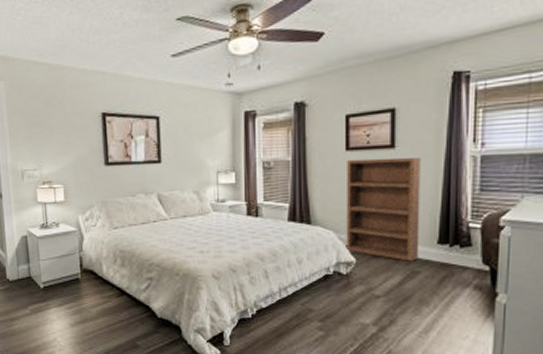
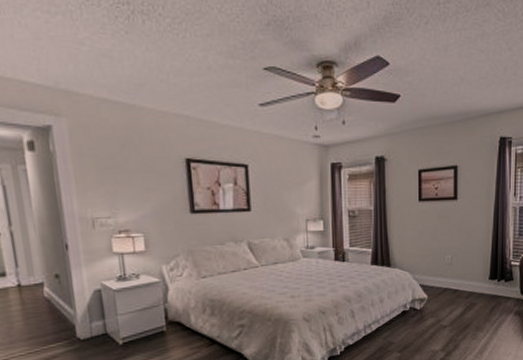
bookcase: present [346,158,421,261] -> none [419,208,477,295]

